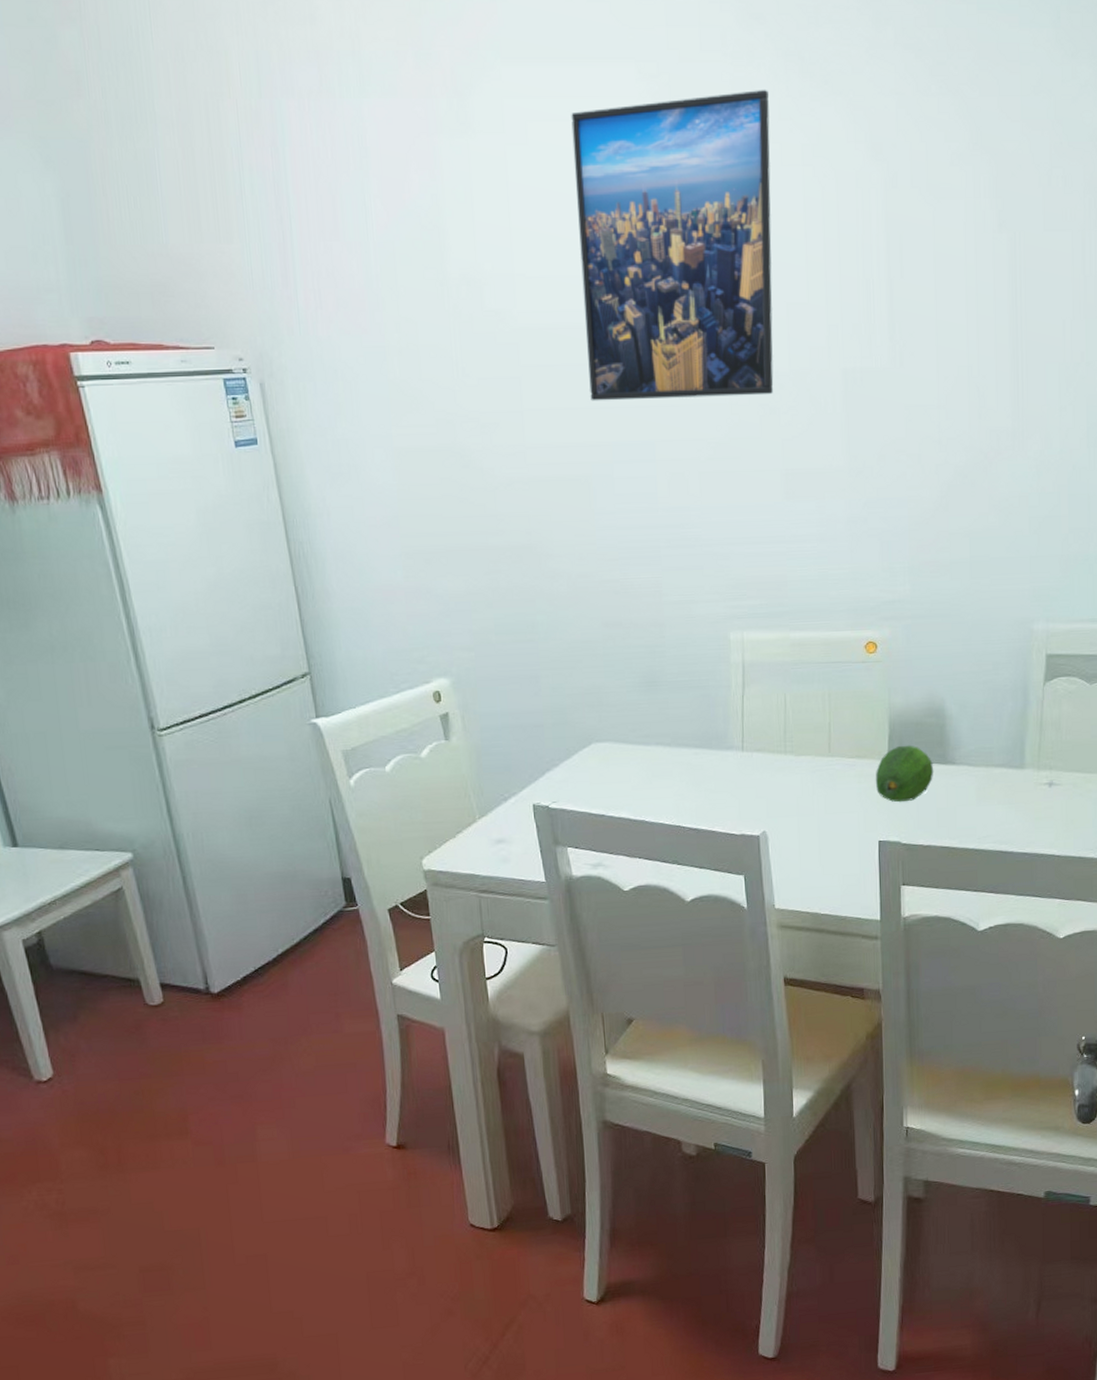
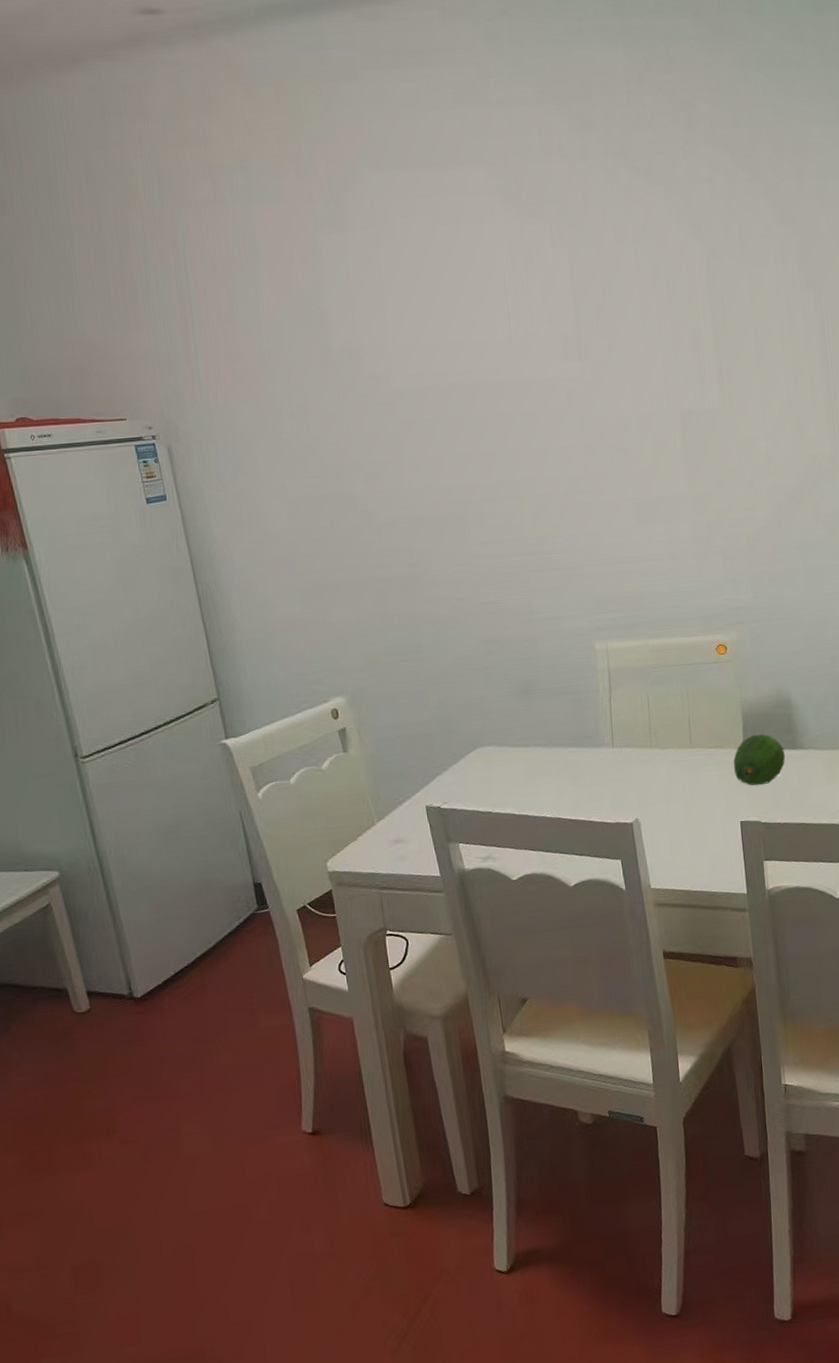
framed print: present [571,89,774,401] -> none [432,182,621,449]

